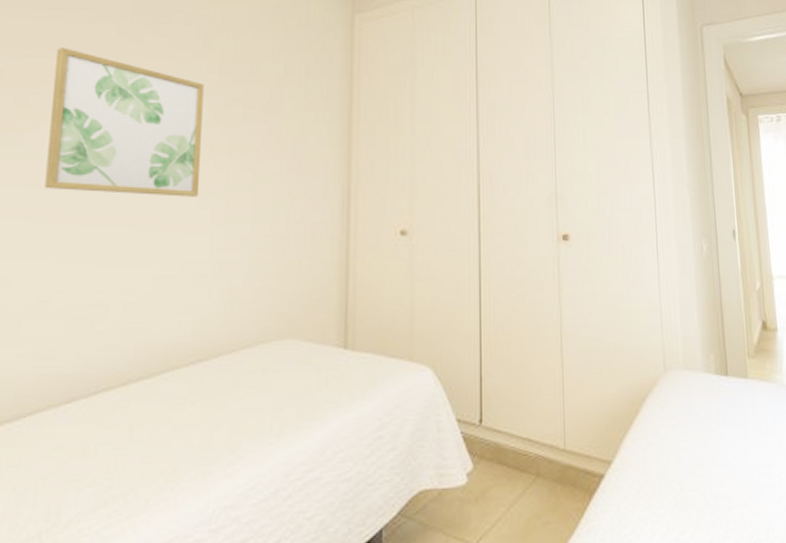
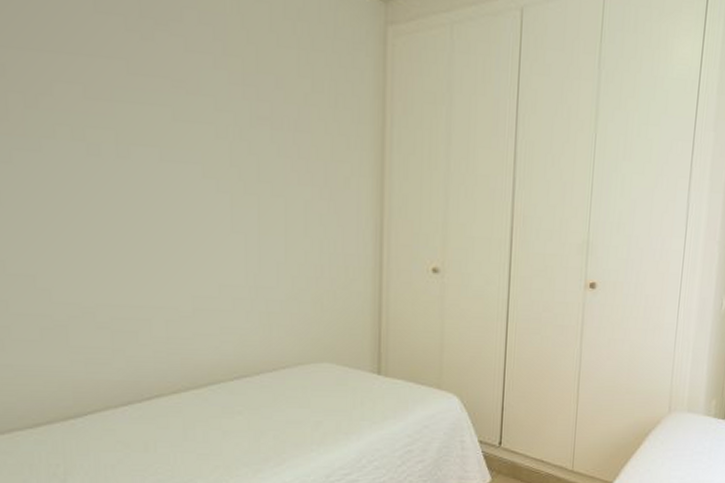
wall art: present [44,47,204,197] -> none [60,41,231,220]

